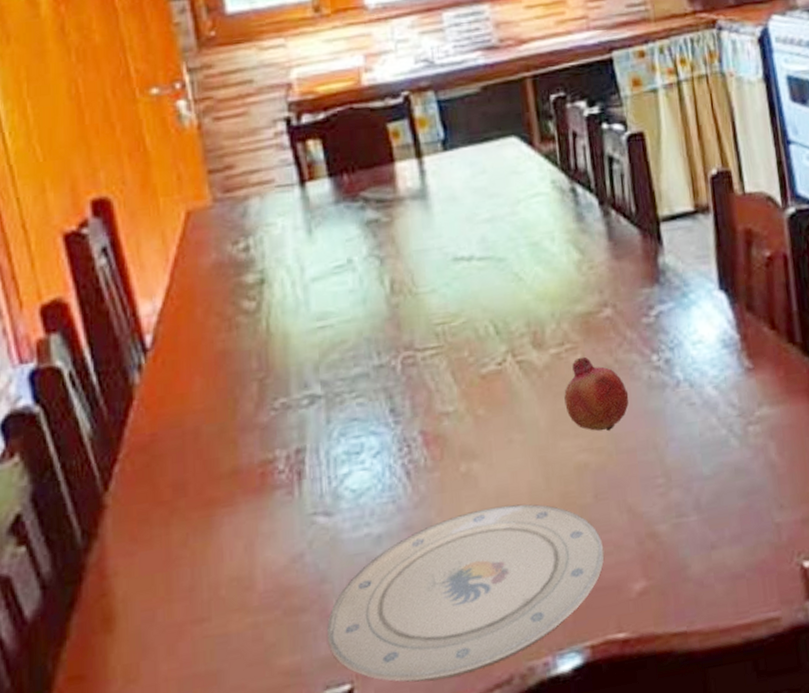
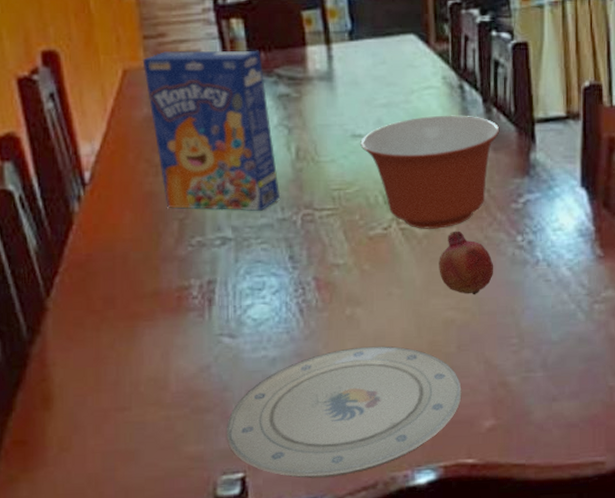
cereal box: none [208,173,376,368] -> present [142,50,281,211]
mixing bowl: none [463,221,621,360] -> present [360,115,500,230]

